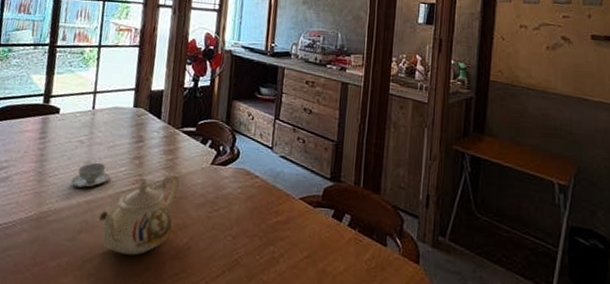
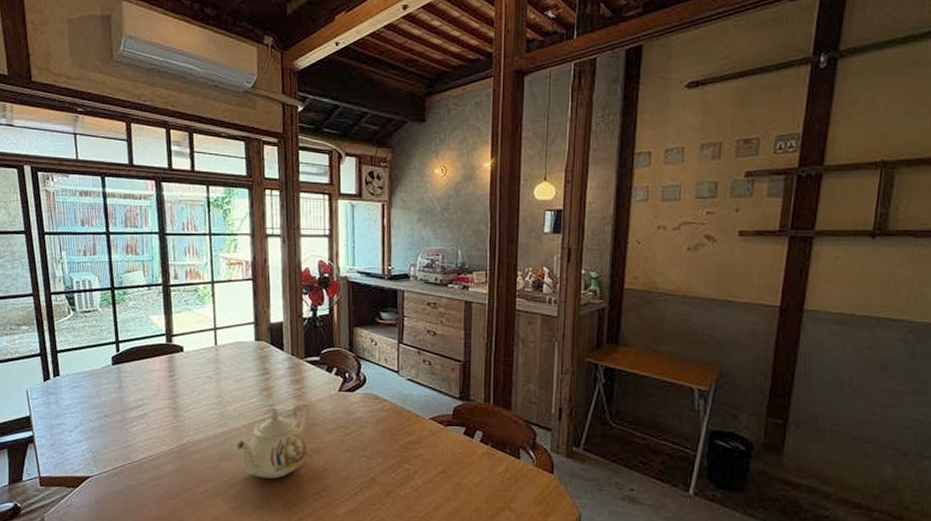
teacup: present [70,162,110,187] -> none [205,396,241,420]

